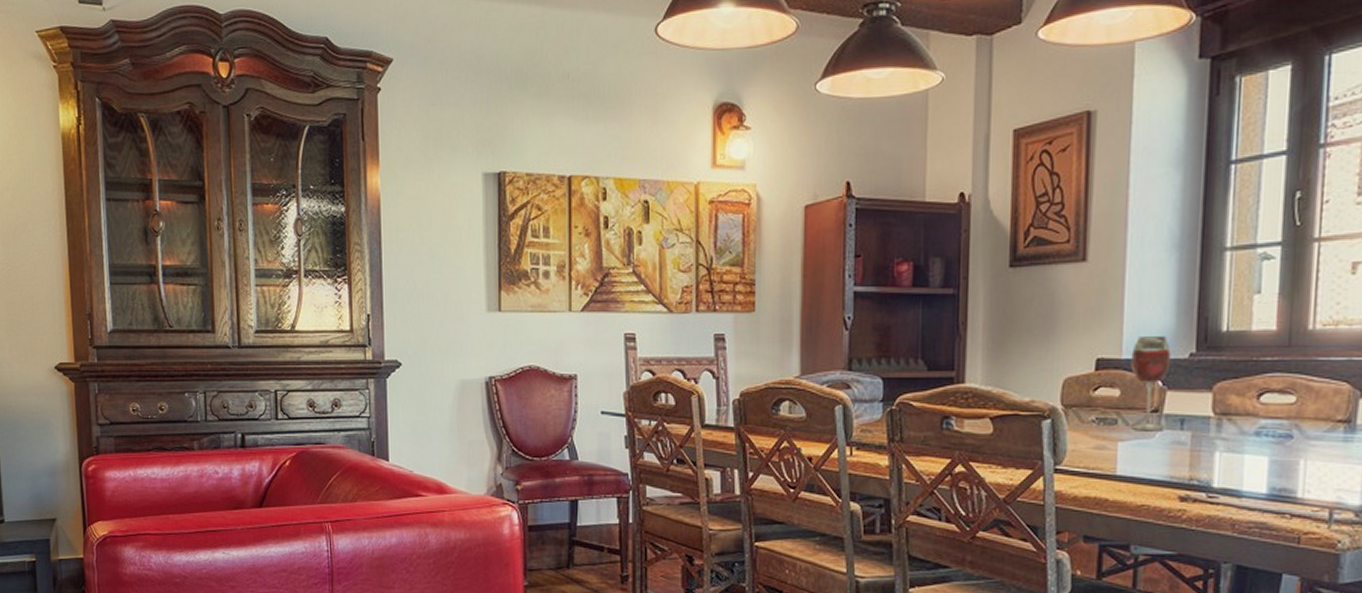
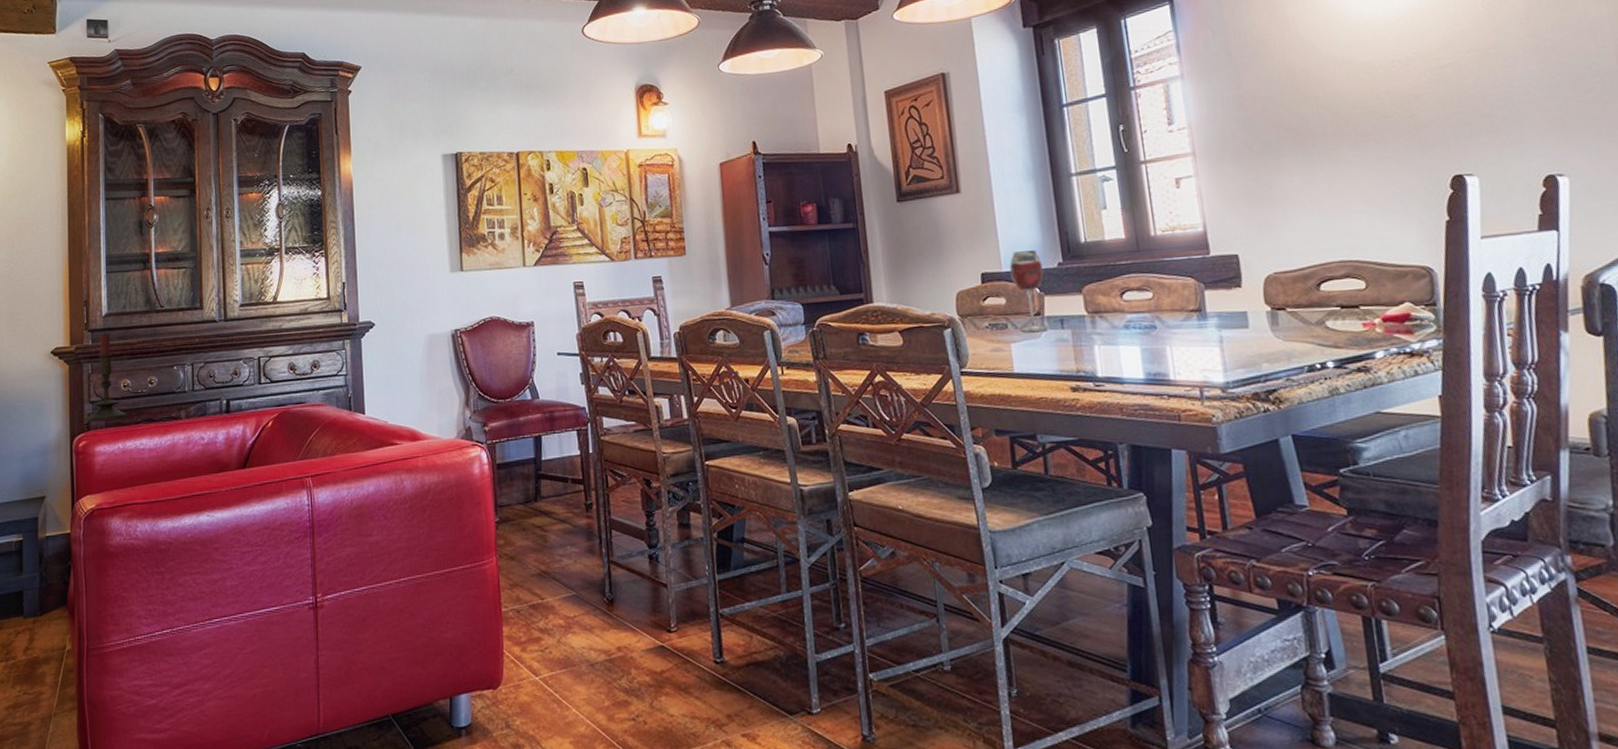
candle: none [94,350,137,446] -> present [86,332,127,423]

